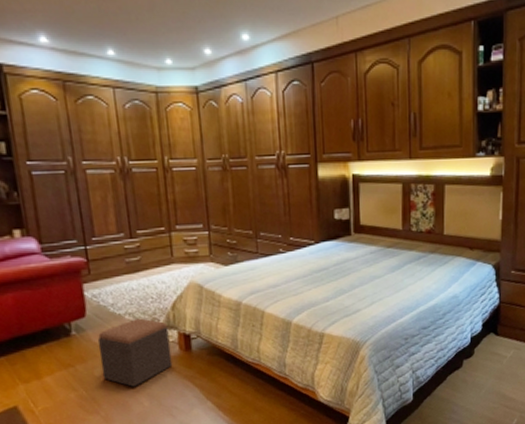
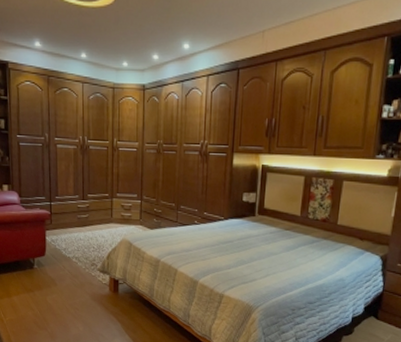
footstool: present [97,318,173,387] -> none [51,262,103,314]

